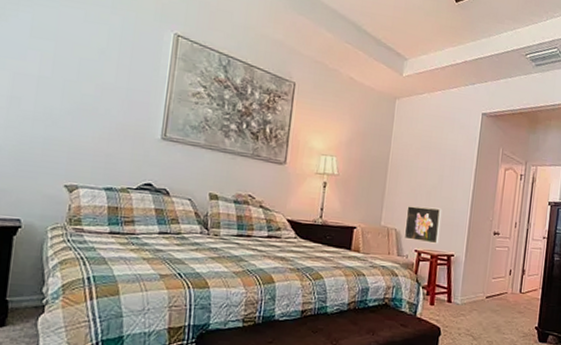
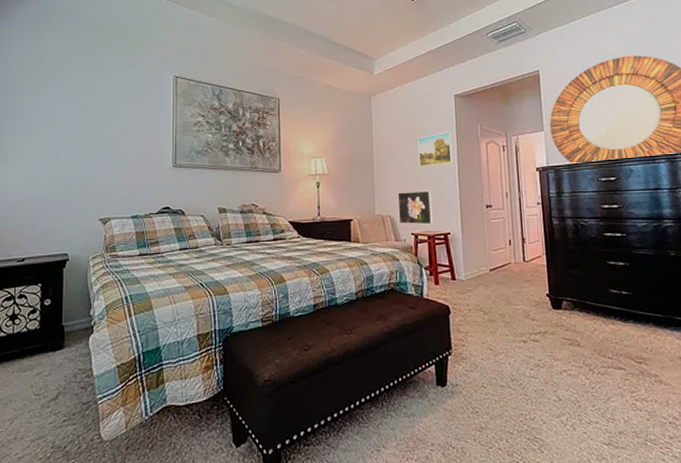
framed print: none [434,150,473,185] -> present [417,131,453,167]

